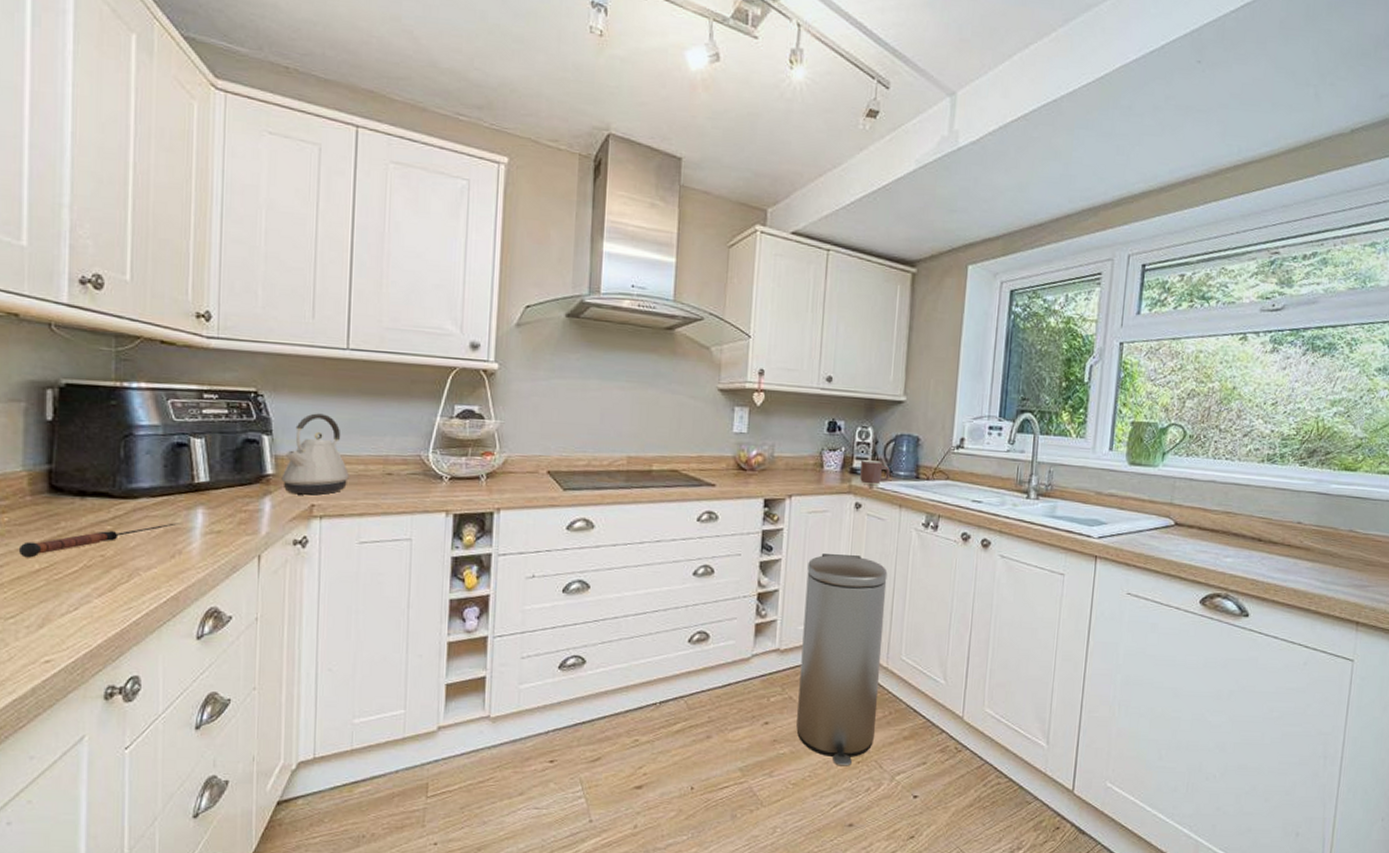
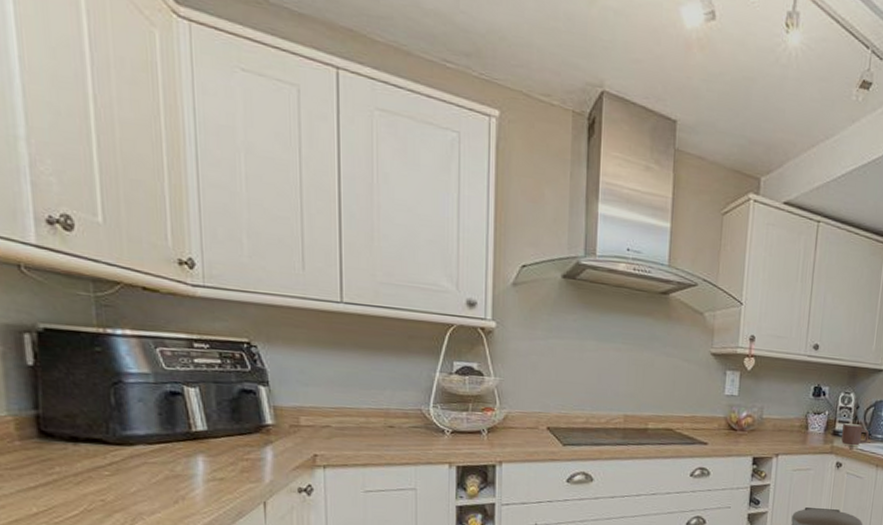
knife: present [18,523,182,558] -> none [12,469,183,502]
kettle: present [281,413,350,495] -> none [281,365,352,446]

